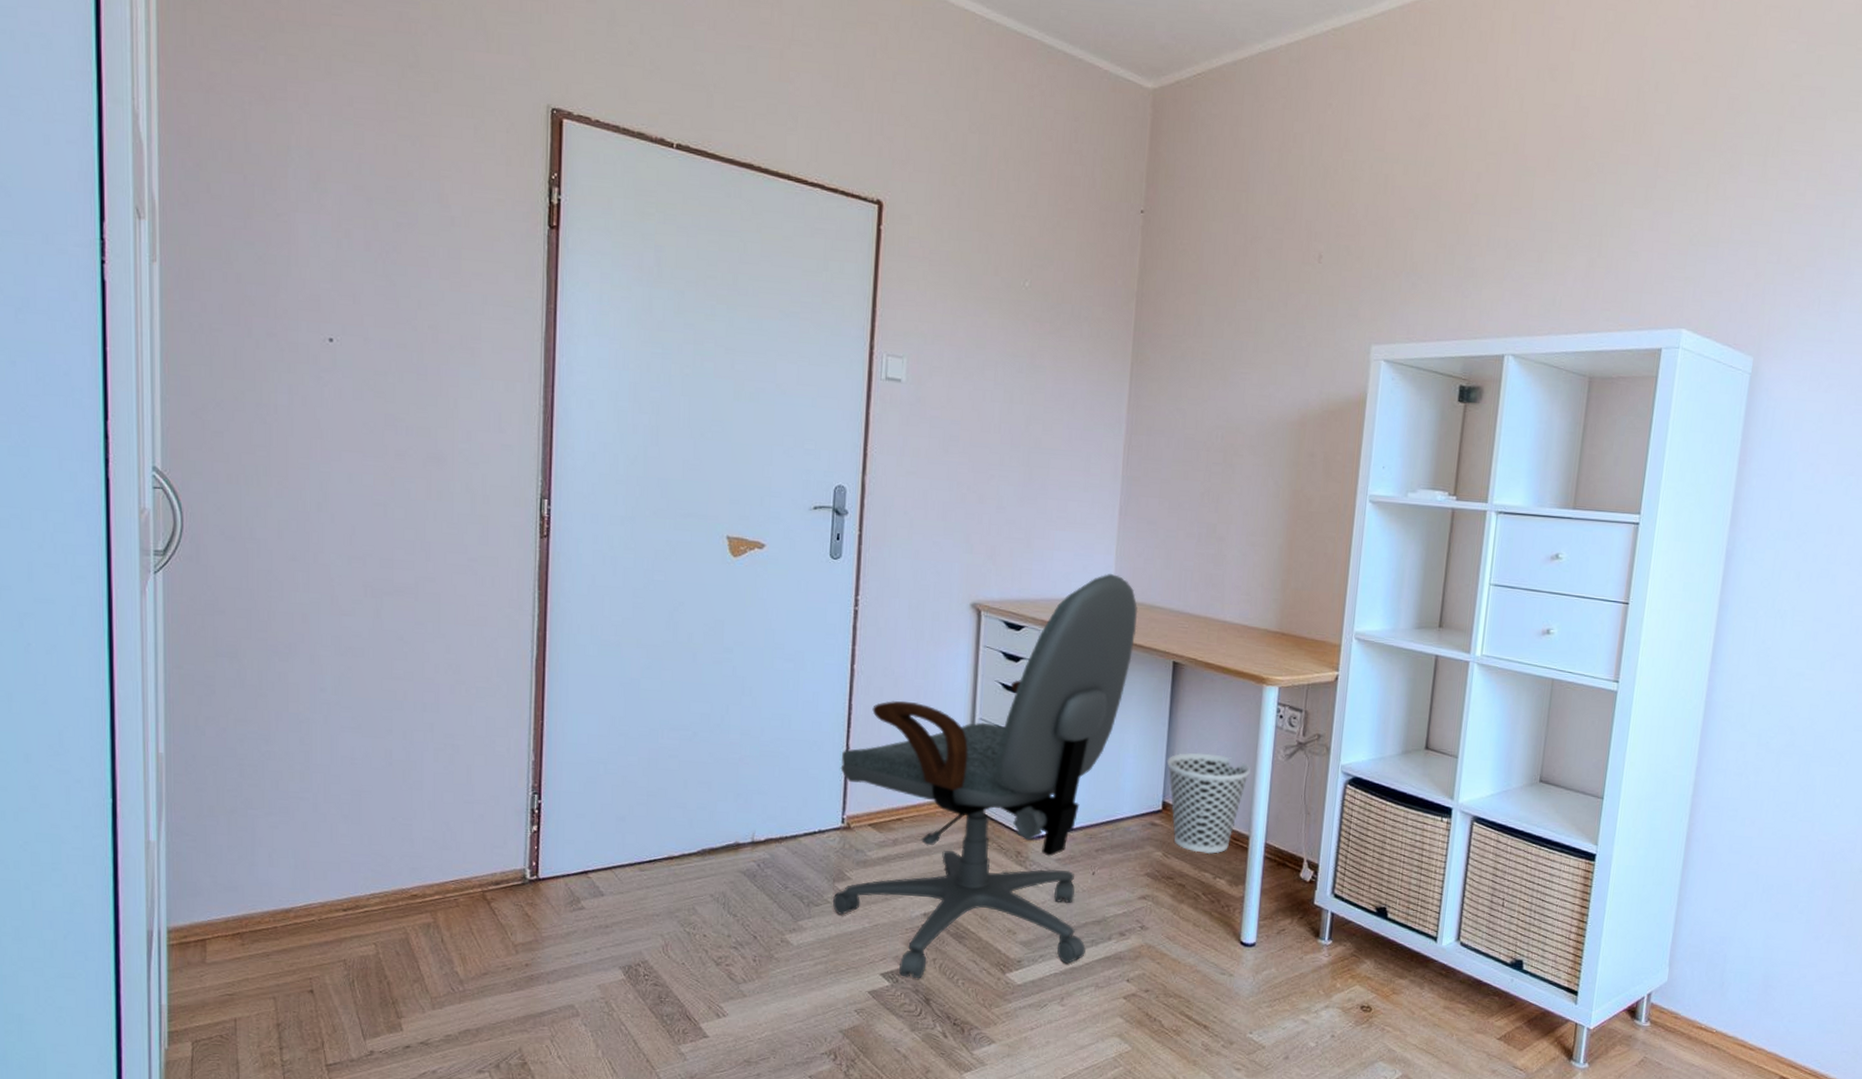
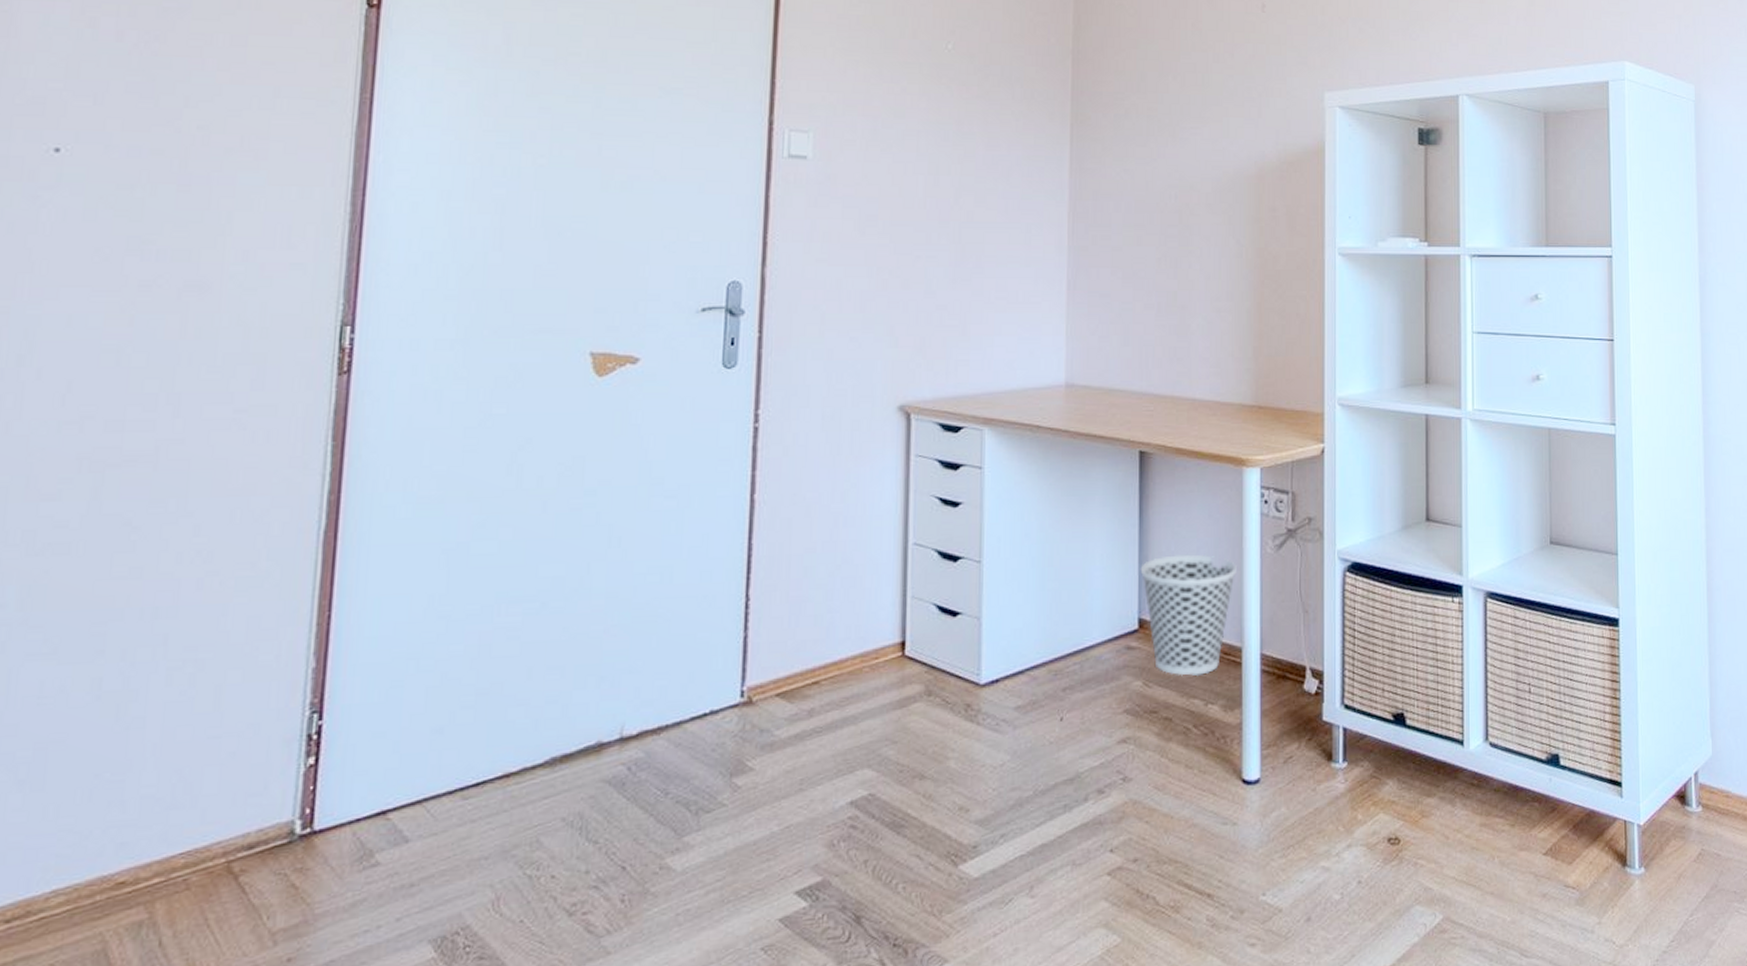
office chair: present [832,574,1138,979] -> none [729,357,1096,892]

